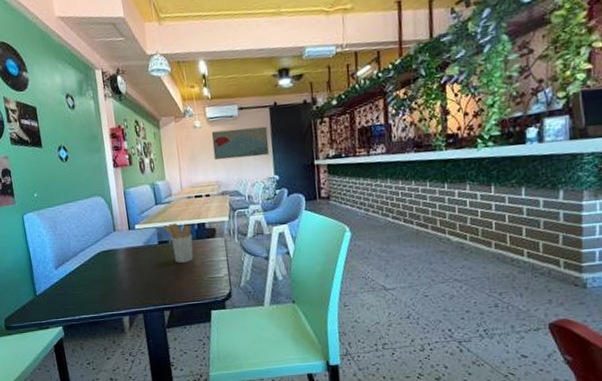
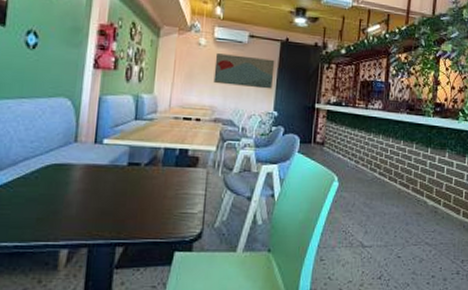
utensil holder: present [164,223,194,264] -> none [139,144,172,192]

